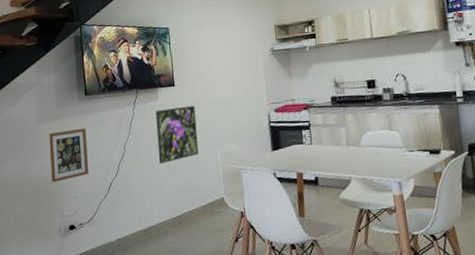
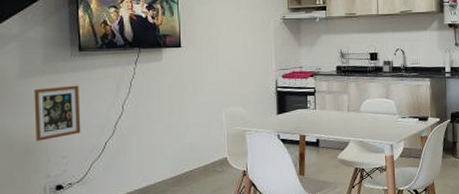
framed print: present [156,105,199,164] -> none [159,67,203,125]

